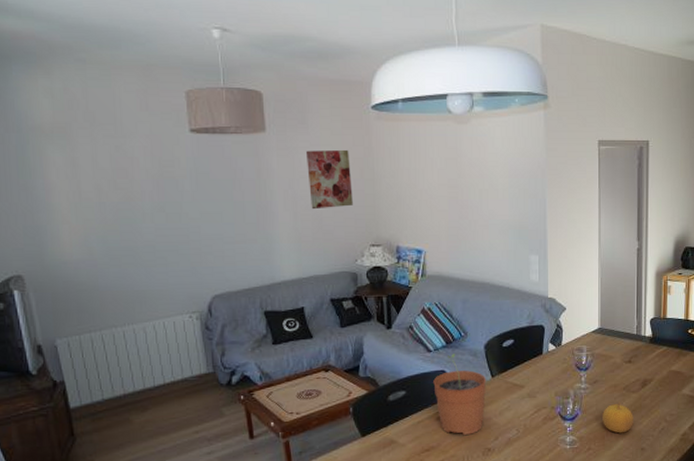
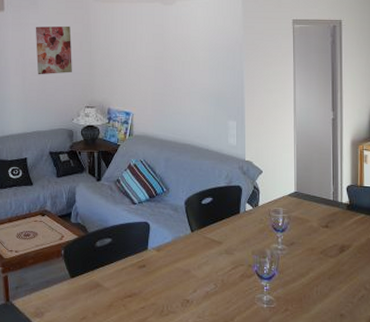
plant pot: present [433,354,487,435] -> none [137,207,186,285]
fruit: present [602,401,633,433] -> none [300,265,332,297]

